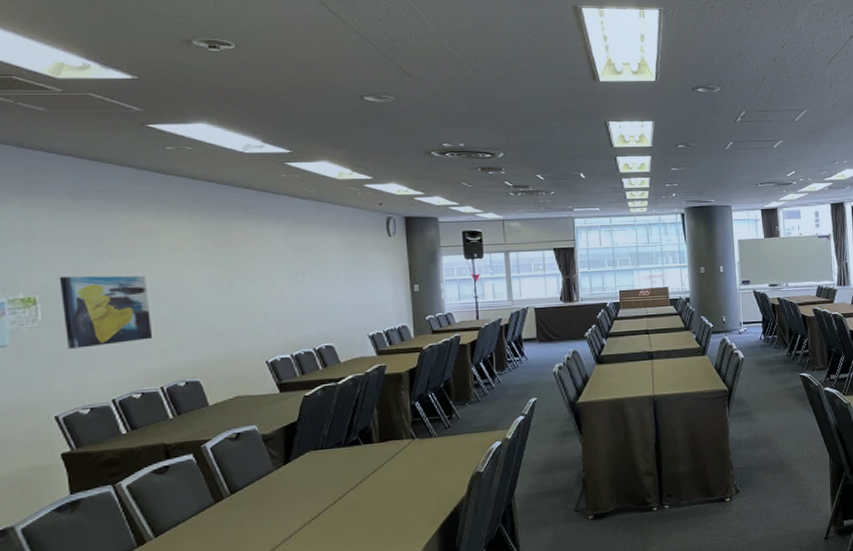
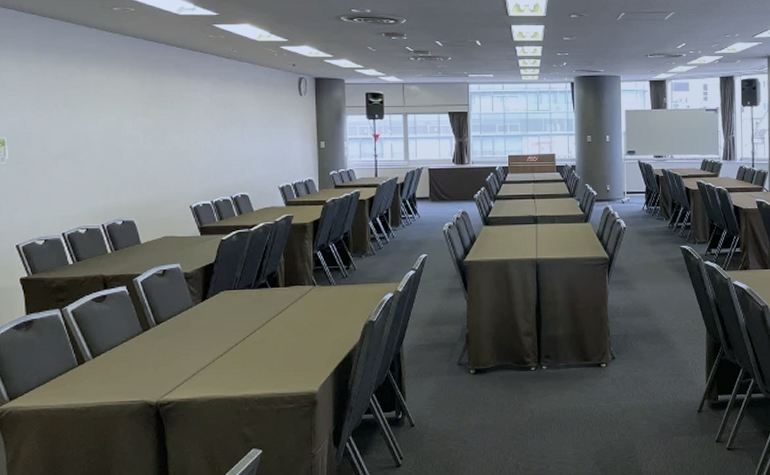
wall art: present [59,275,153,349] -> none [23,121,97,186]

